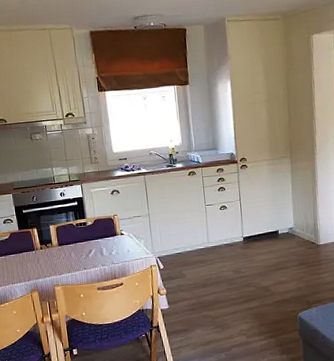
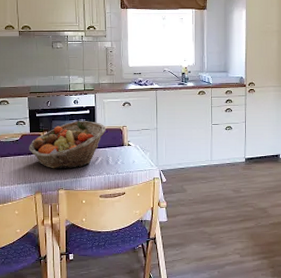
fruit basket: none [19,213,97,265] -> present [29,120,107,169]

